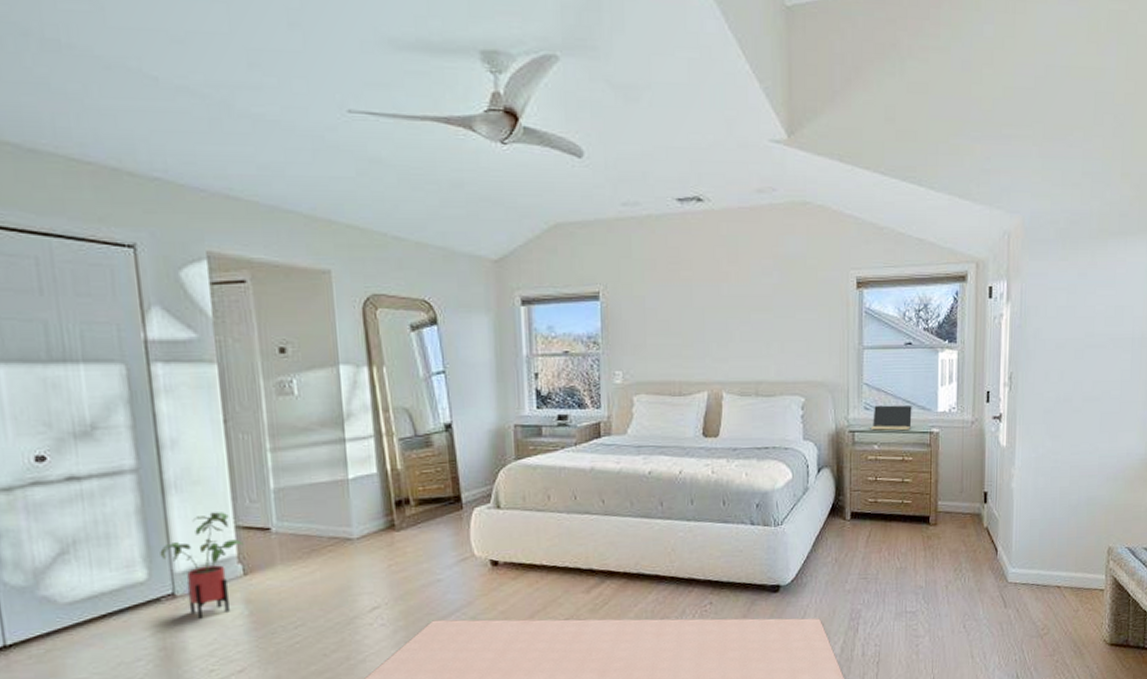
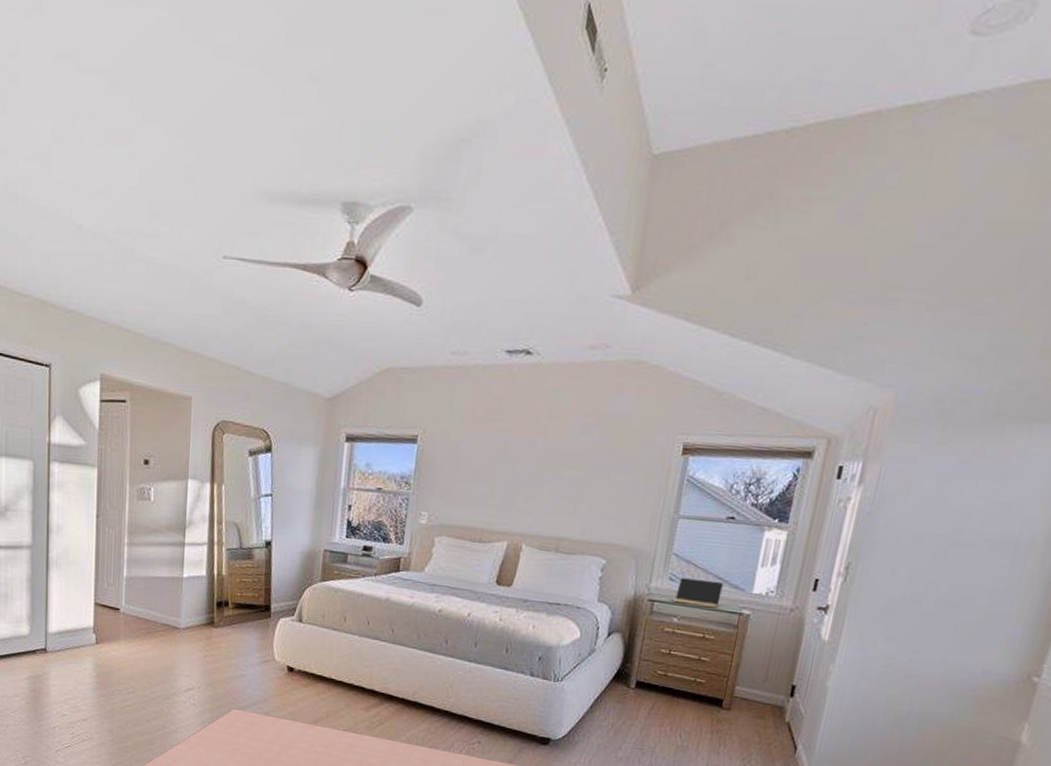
house plant: present [160,512,244,619] -> none [40,589,99,673]

